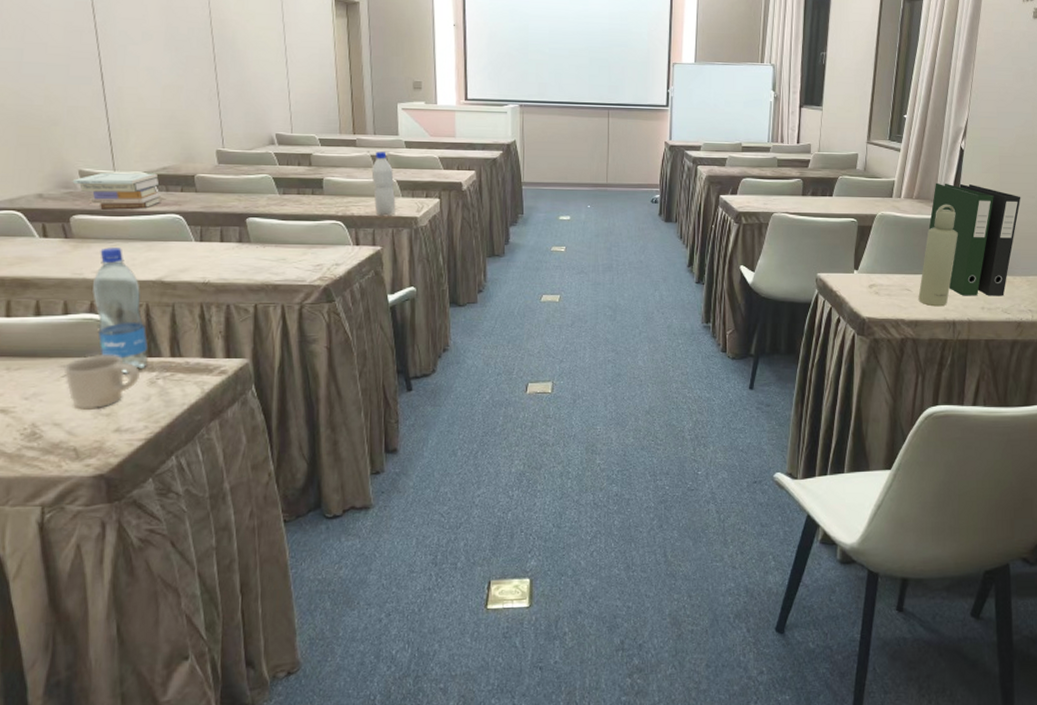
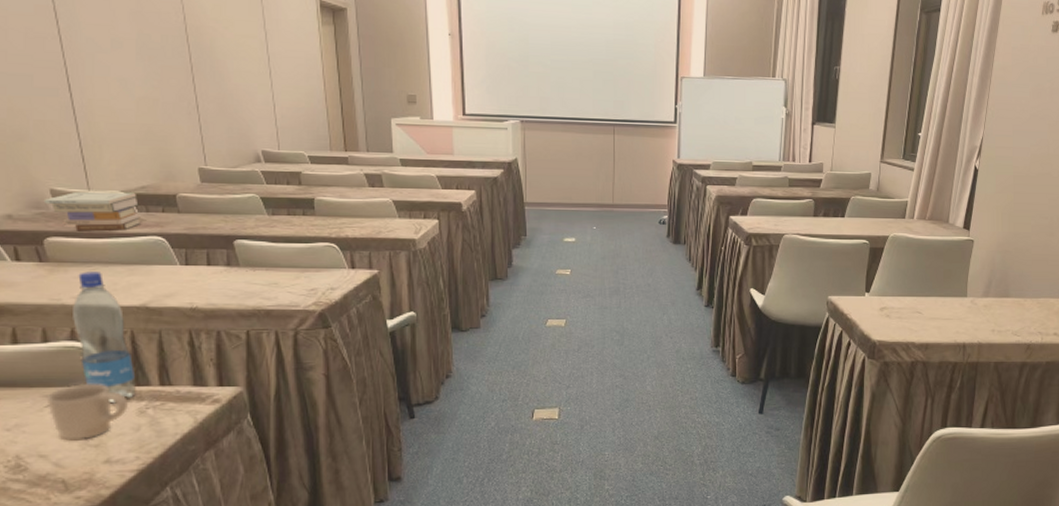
water bottle: present [371,152,396,217] -> none [365,170,392,239]
bottle: present [918,204,958,306] -> none [929,225,970,328]
binder: present [928,182,1021,296] -> none [941,203,1034,319]

